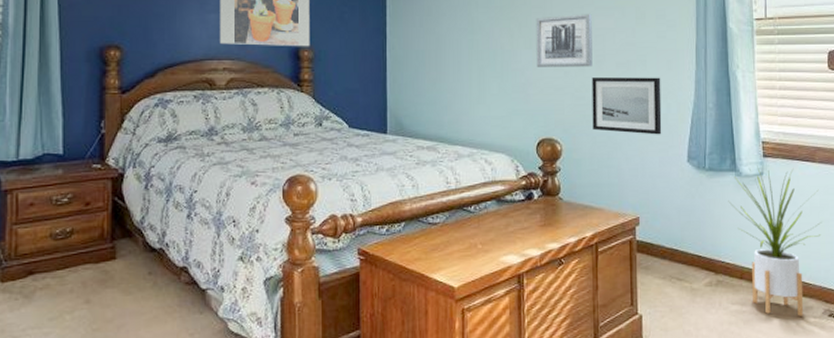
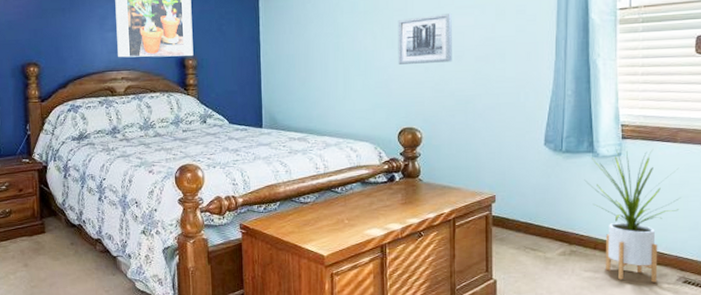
wall art: present [592,77,662,135] -> none [451,68,520,122]

